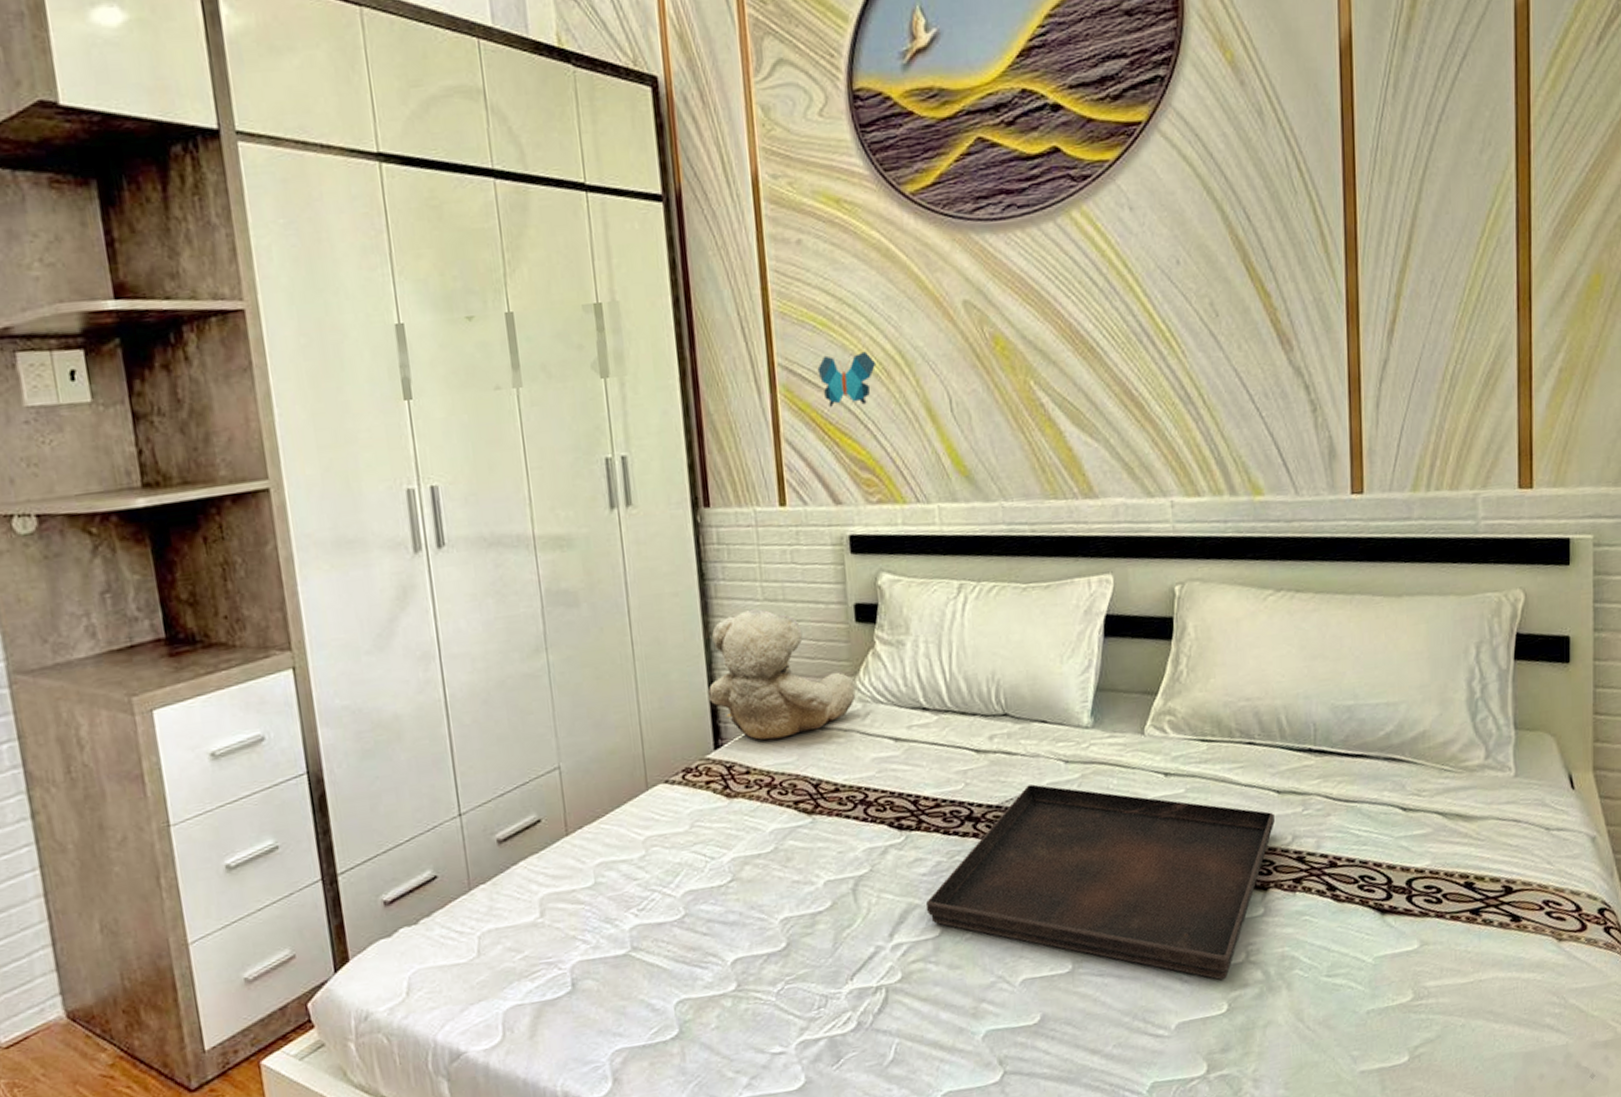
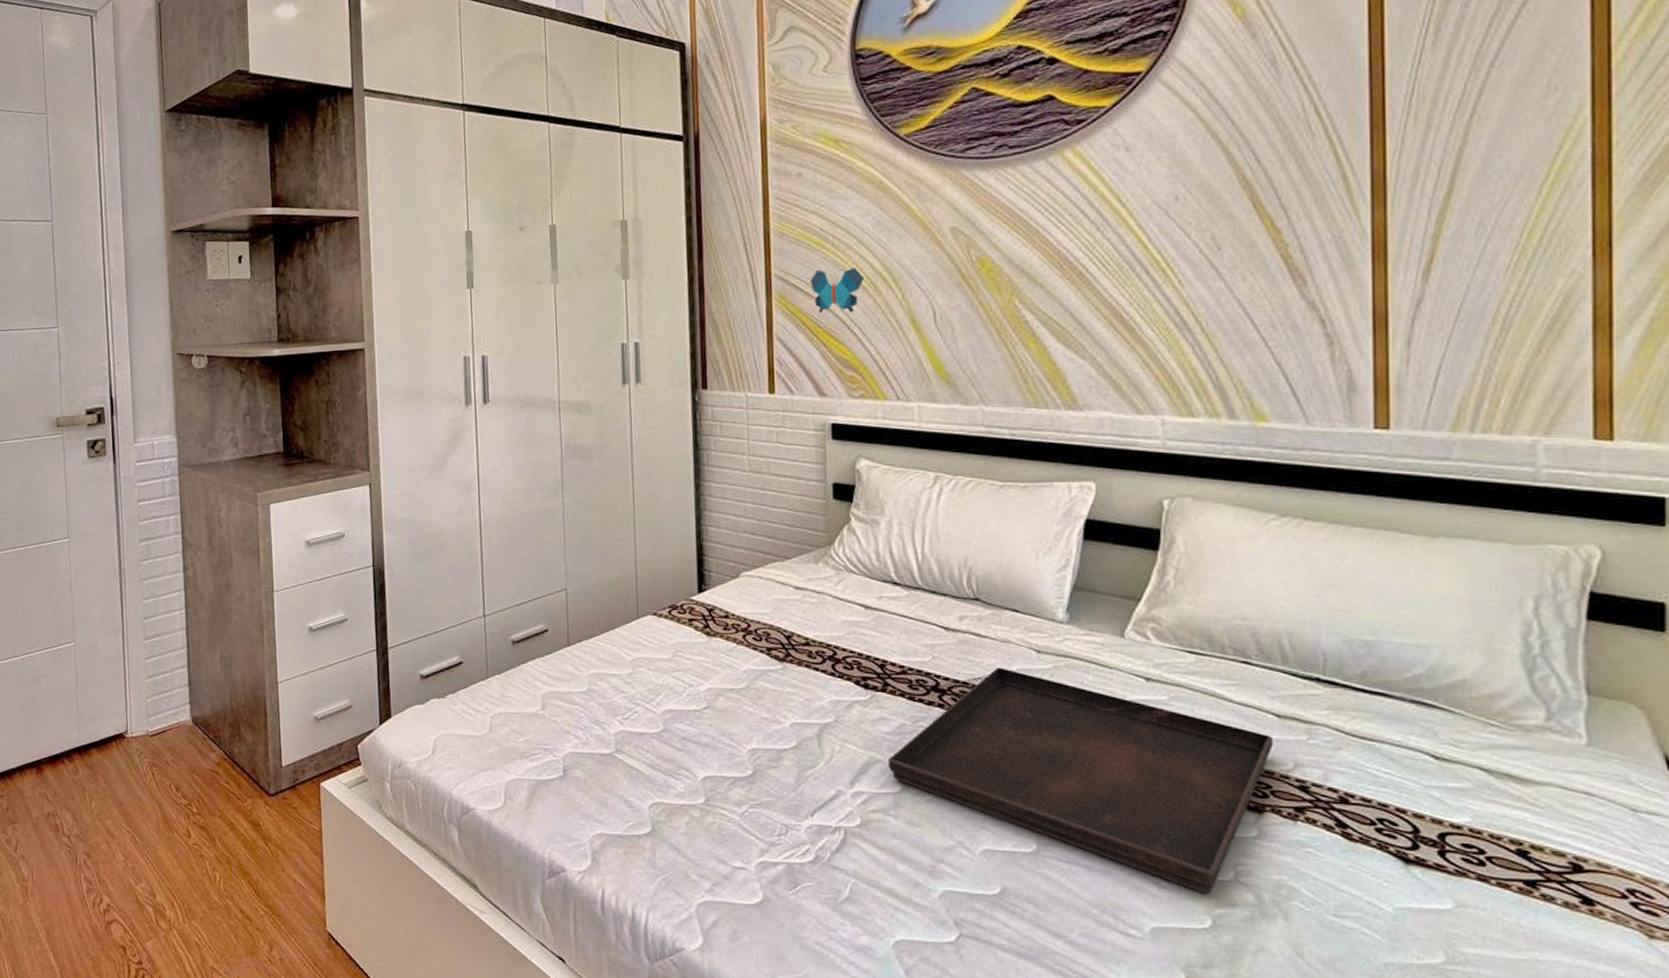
teddy bear: present [708,608,856,740] -> none [696,477,830,591]

